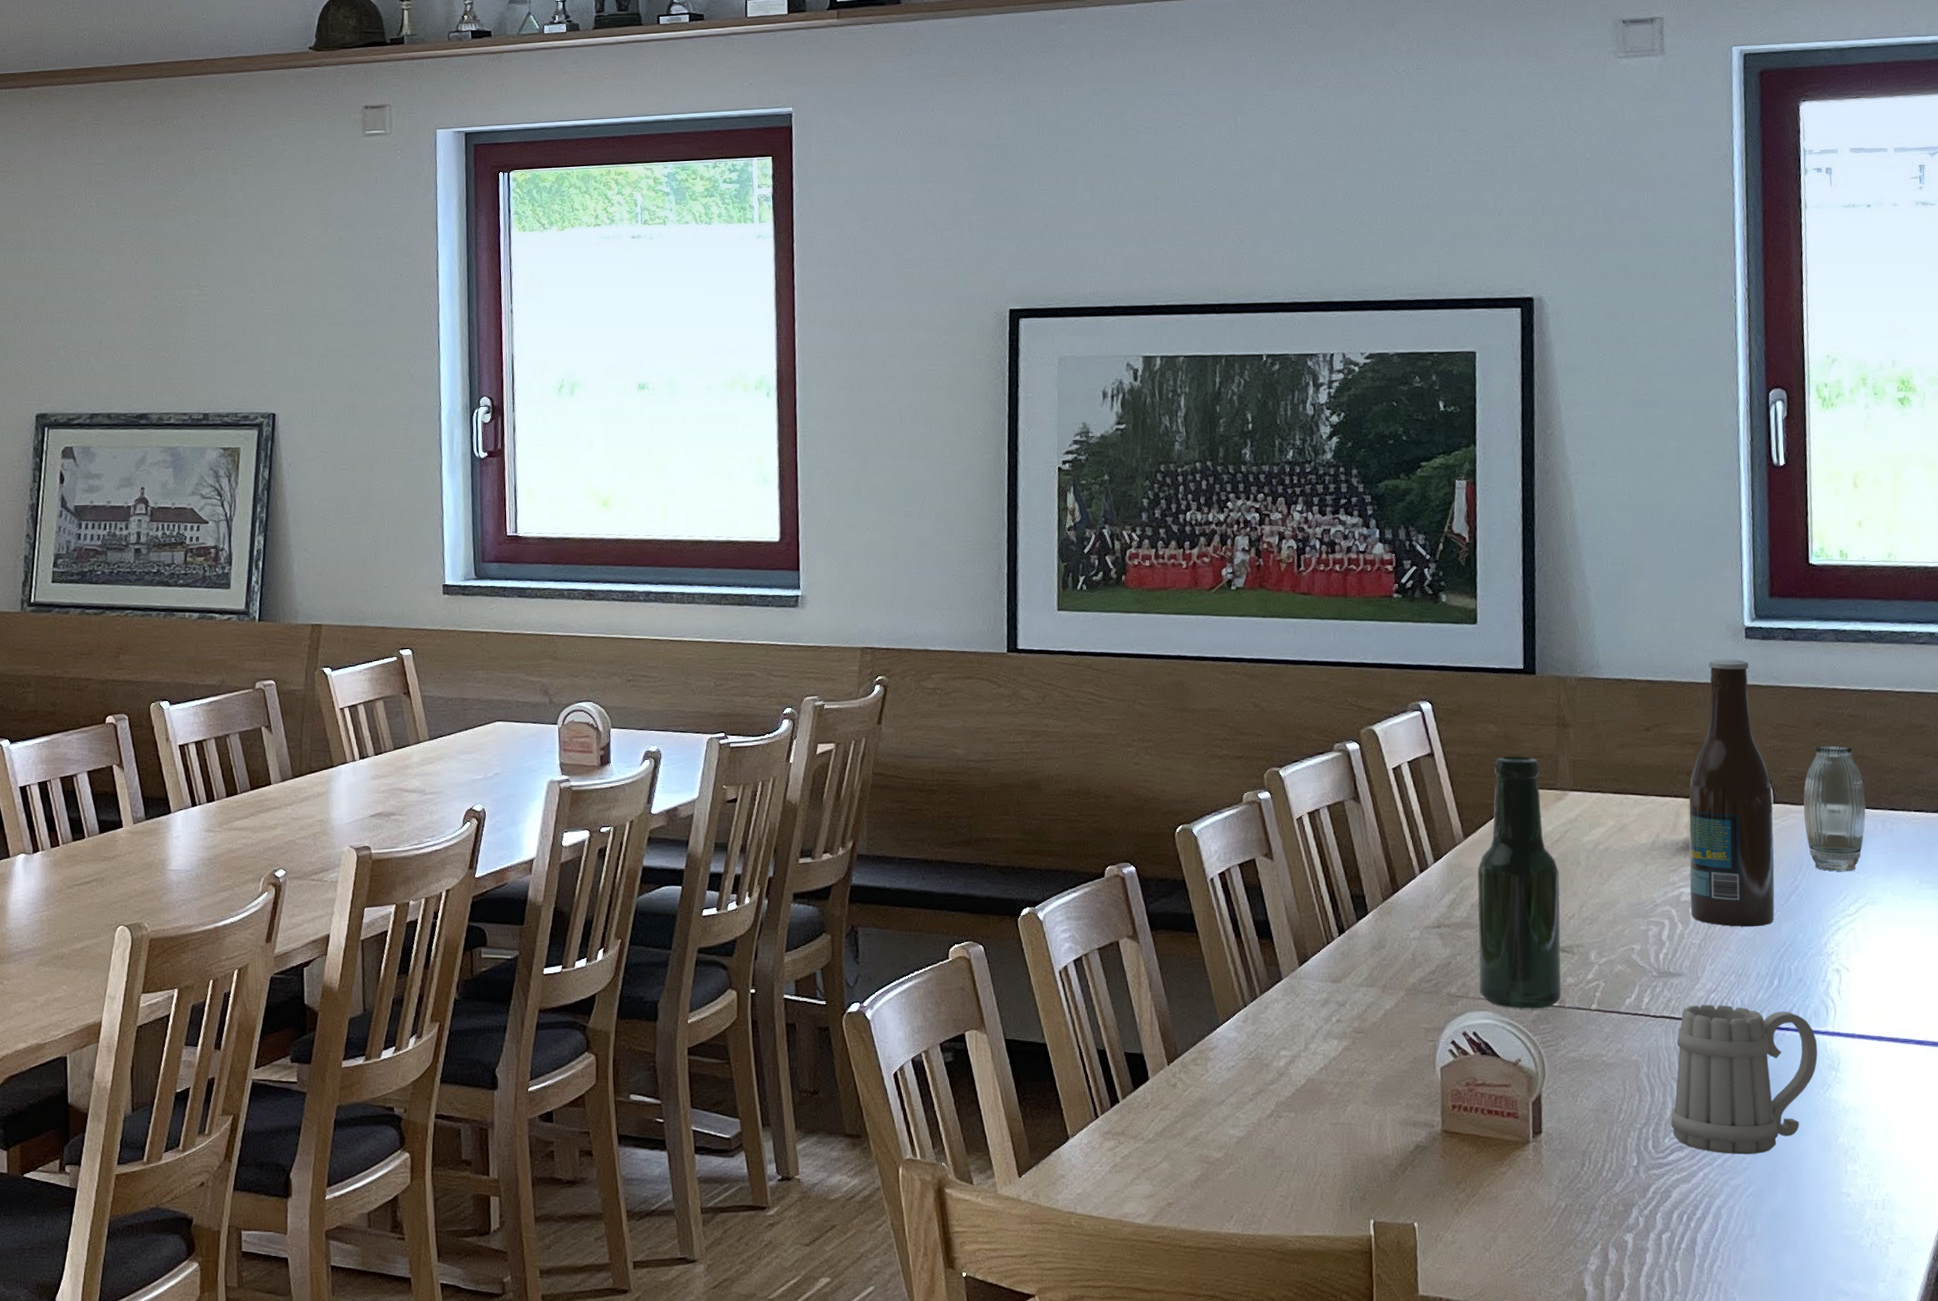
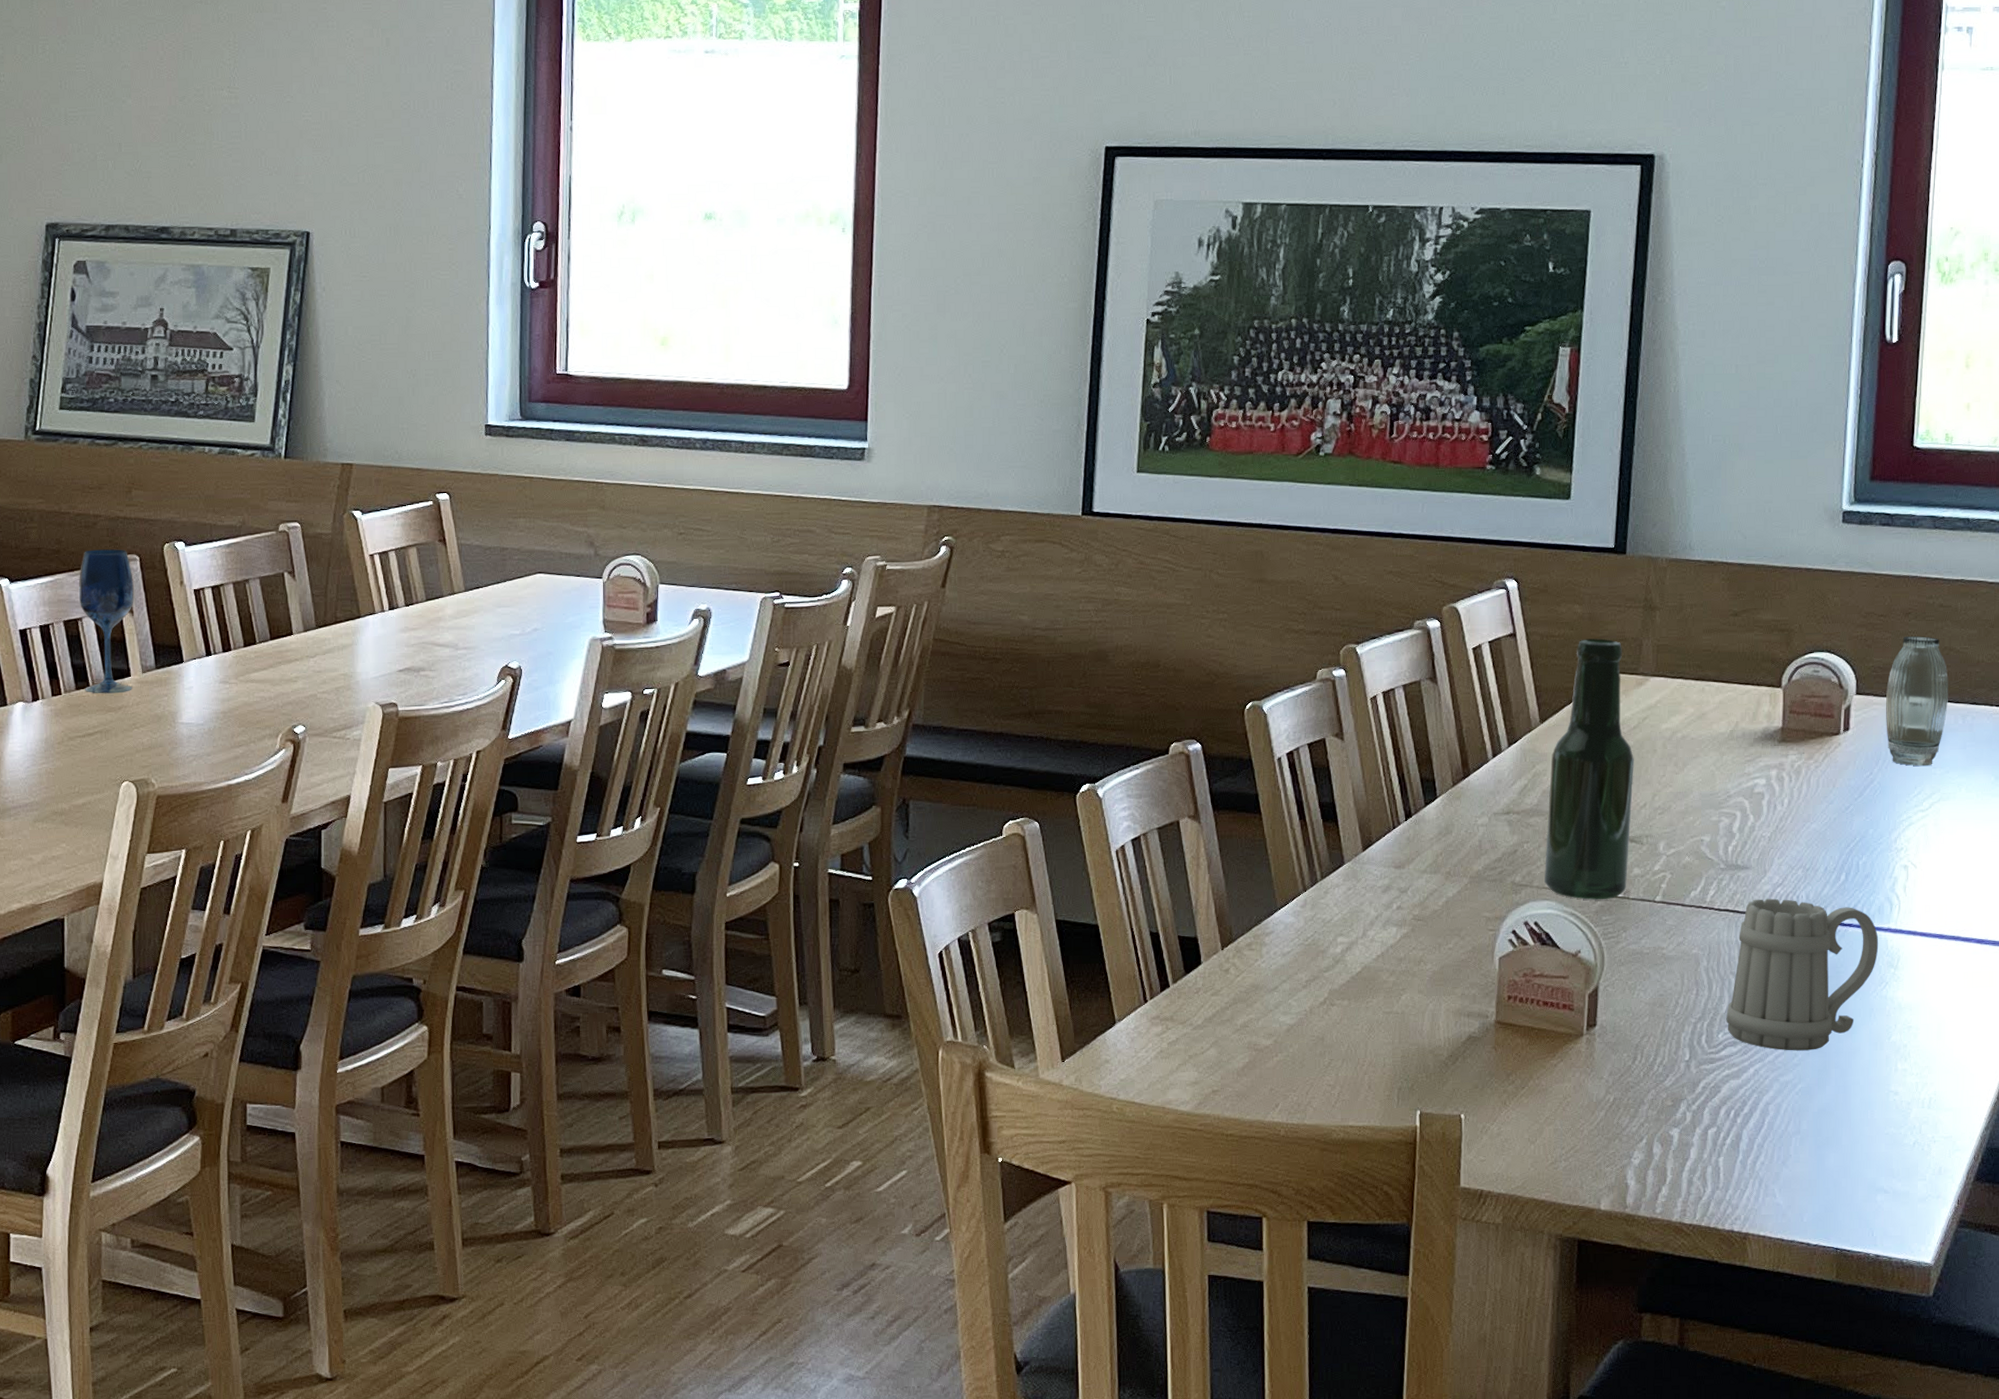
wineglass: none [72,709,125,845] -> present [78,549,134,694]
beer bottle: present [1689,659,1775,927] -> none [1763,543,1856,821]

